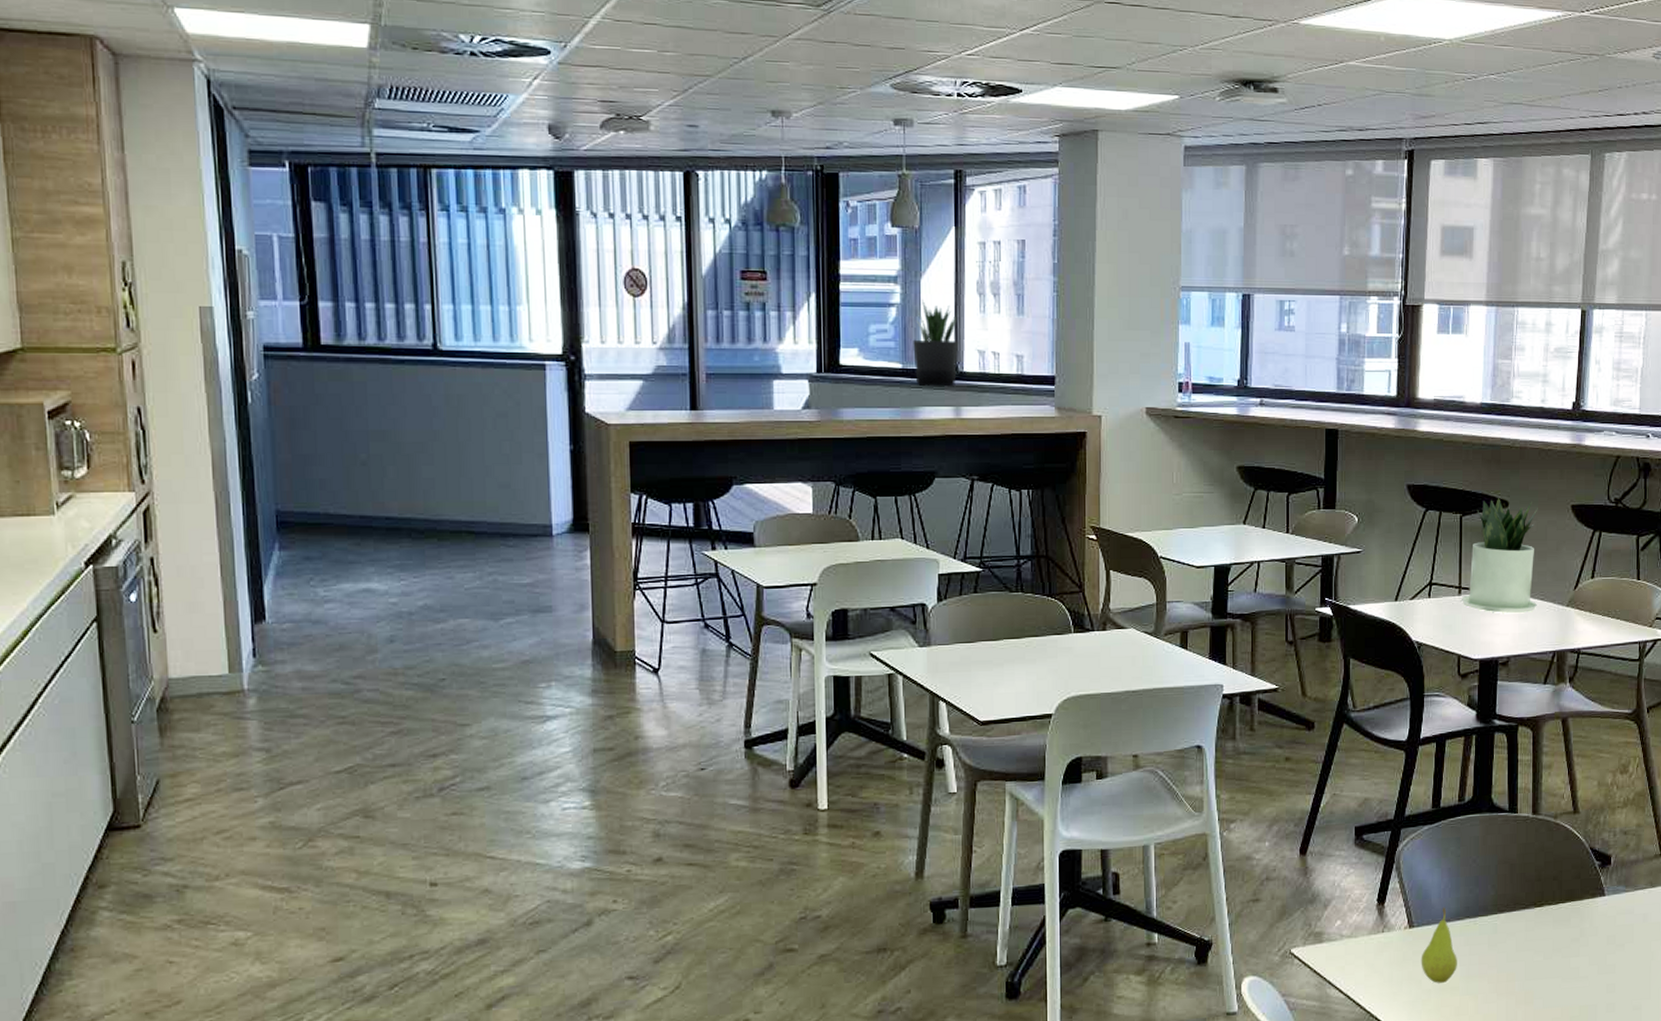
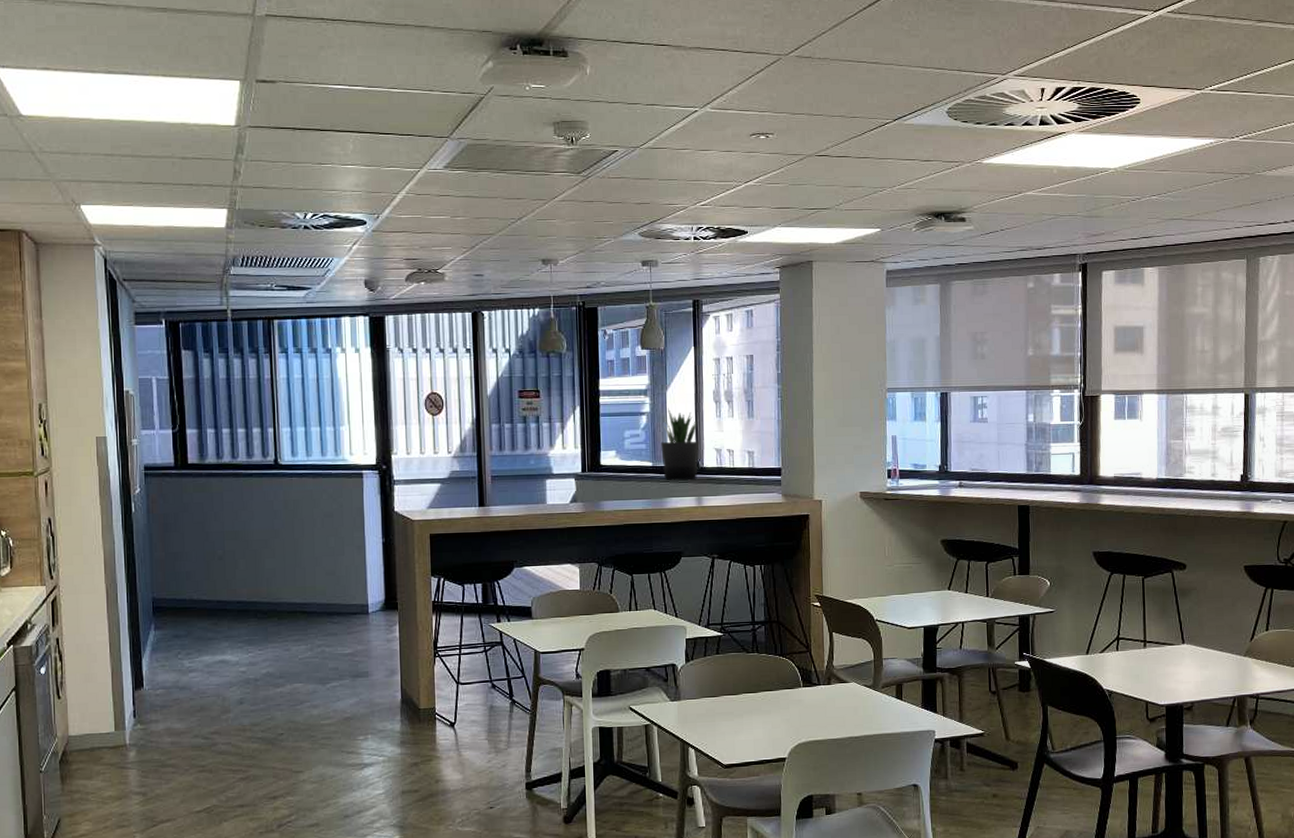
planter: present [1462,498,1538,613] -> none [1147,561,1217,663]

